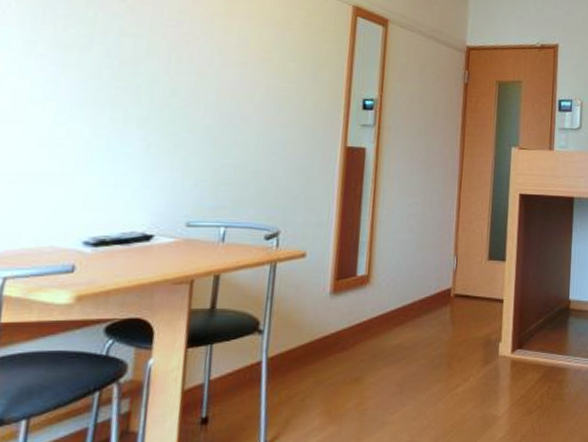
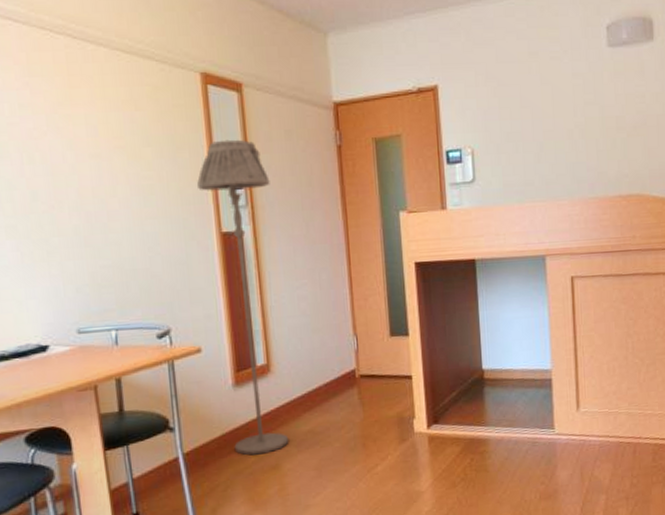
floor lamp: none [320,65,399,365] -> present [197,139,289,456]

